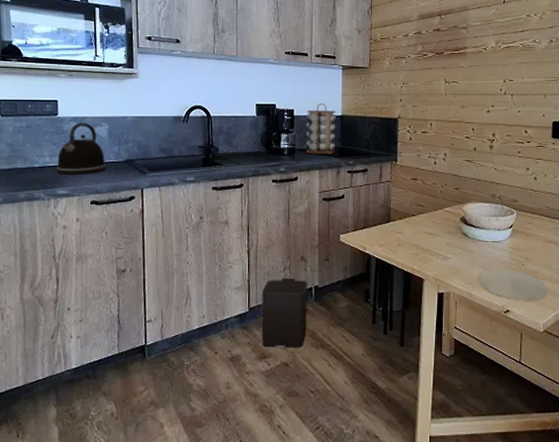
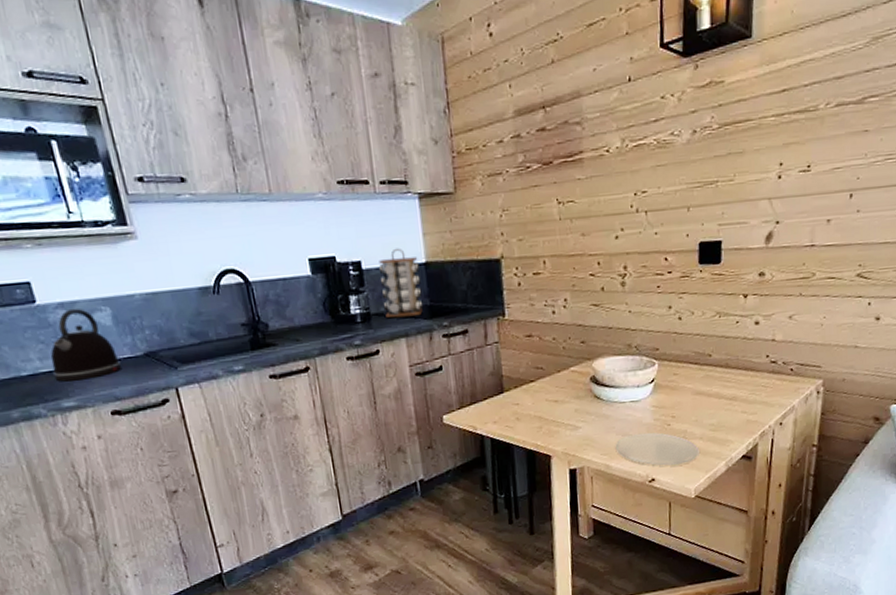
pedal bin: present [261,278,308,349] -> none [355,474,417,557]

